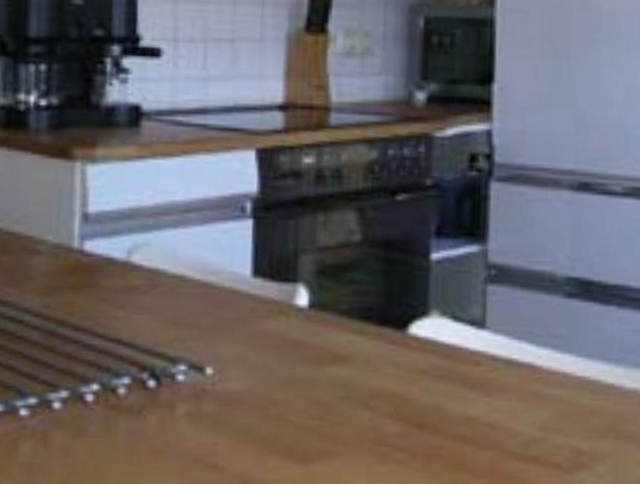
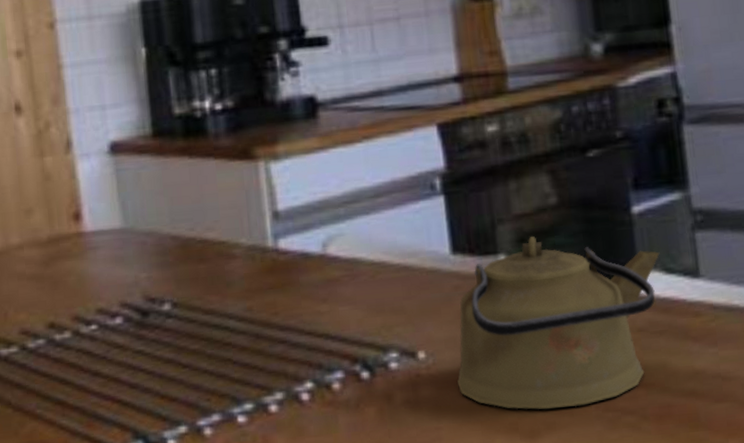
kettle: none [240,269,451,438] -> present [457,235,660,410]

